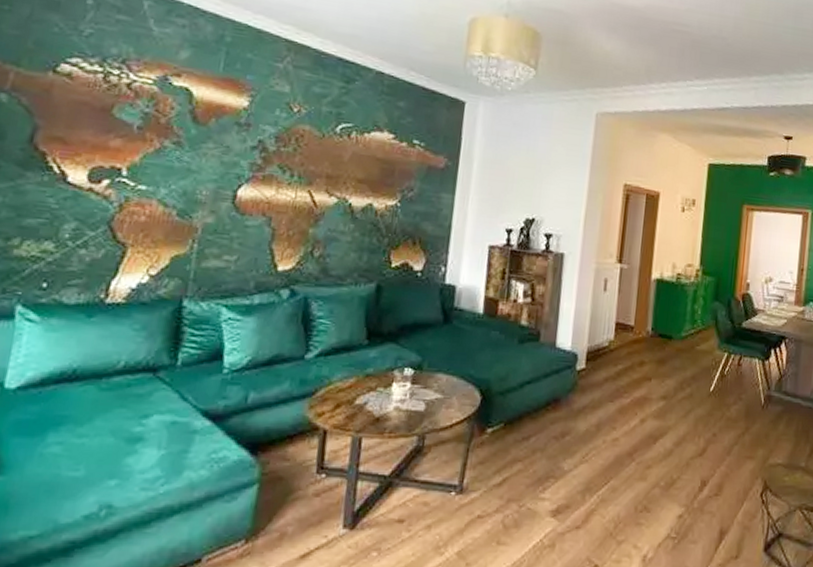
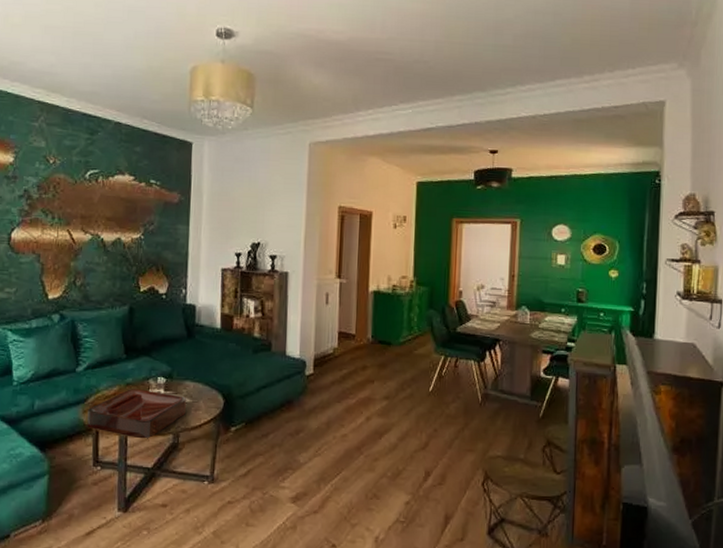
decorative tray: none [313,381,437,441] -> present [87,389,186,439]

